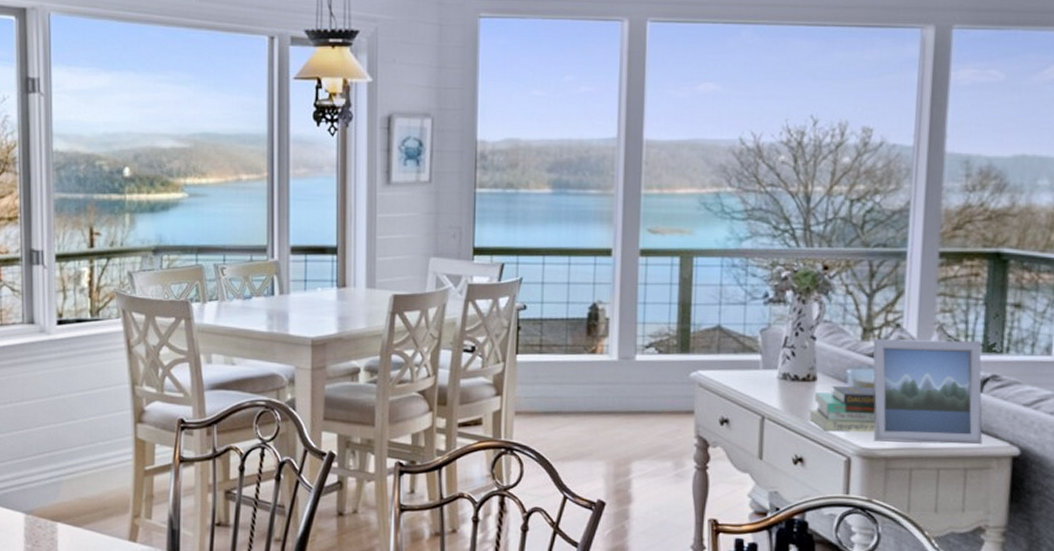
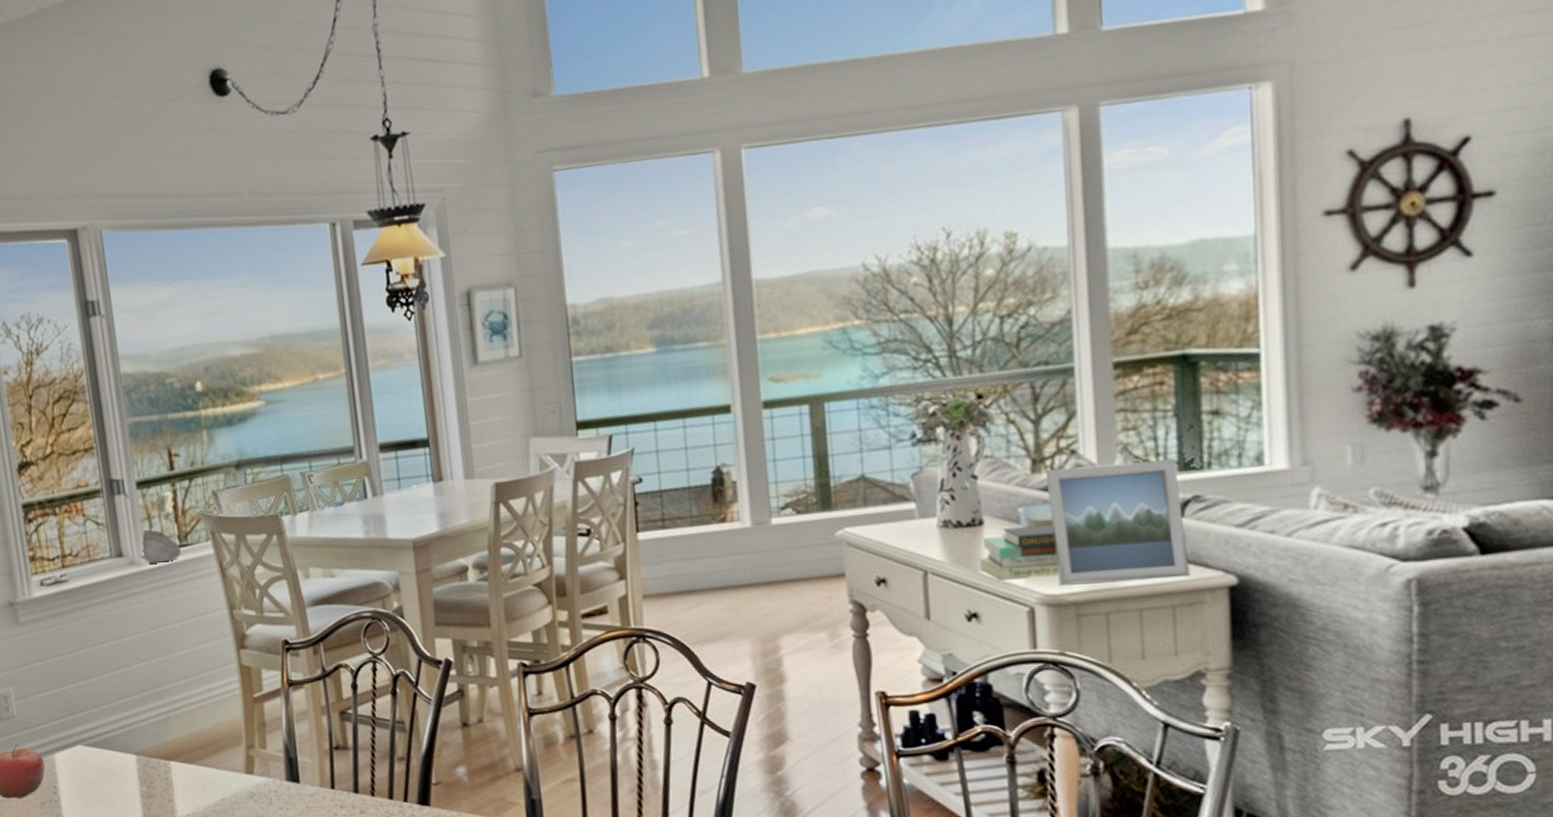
seashell: none [49,300,91,335] -> present [138,529,181,564]

